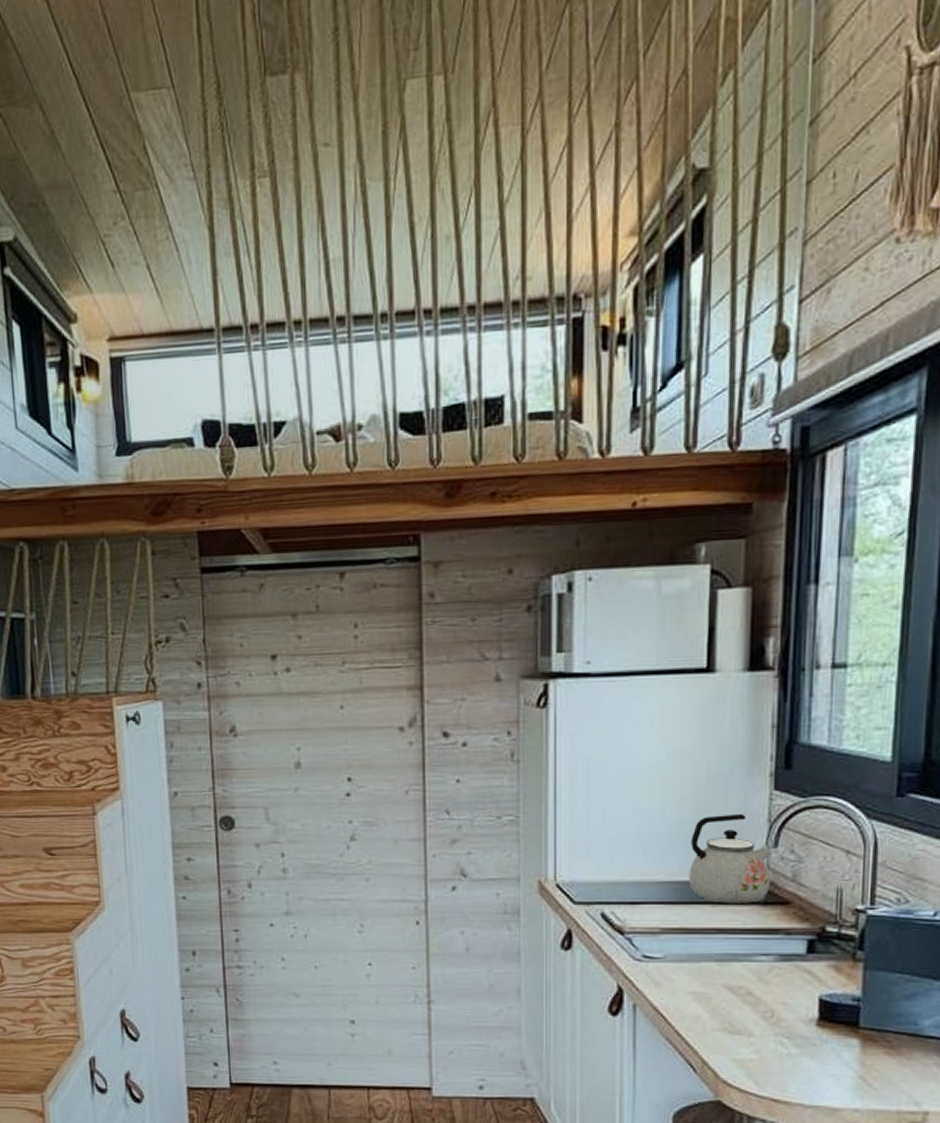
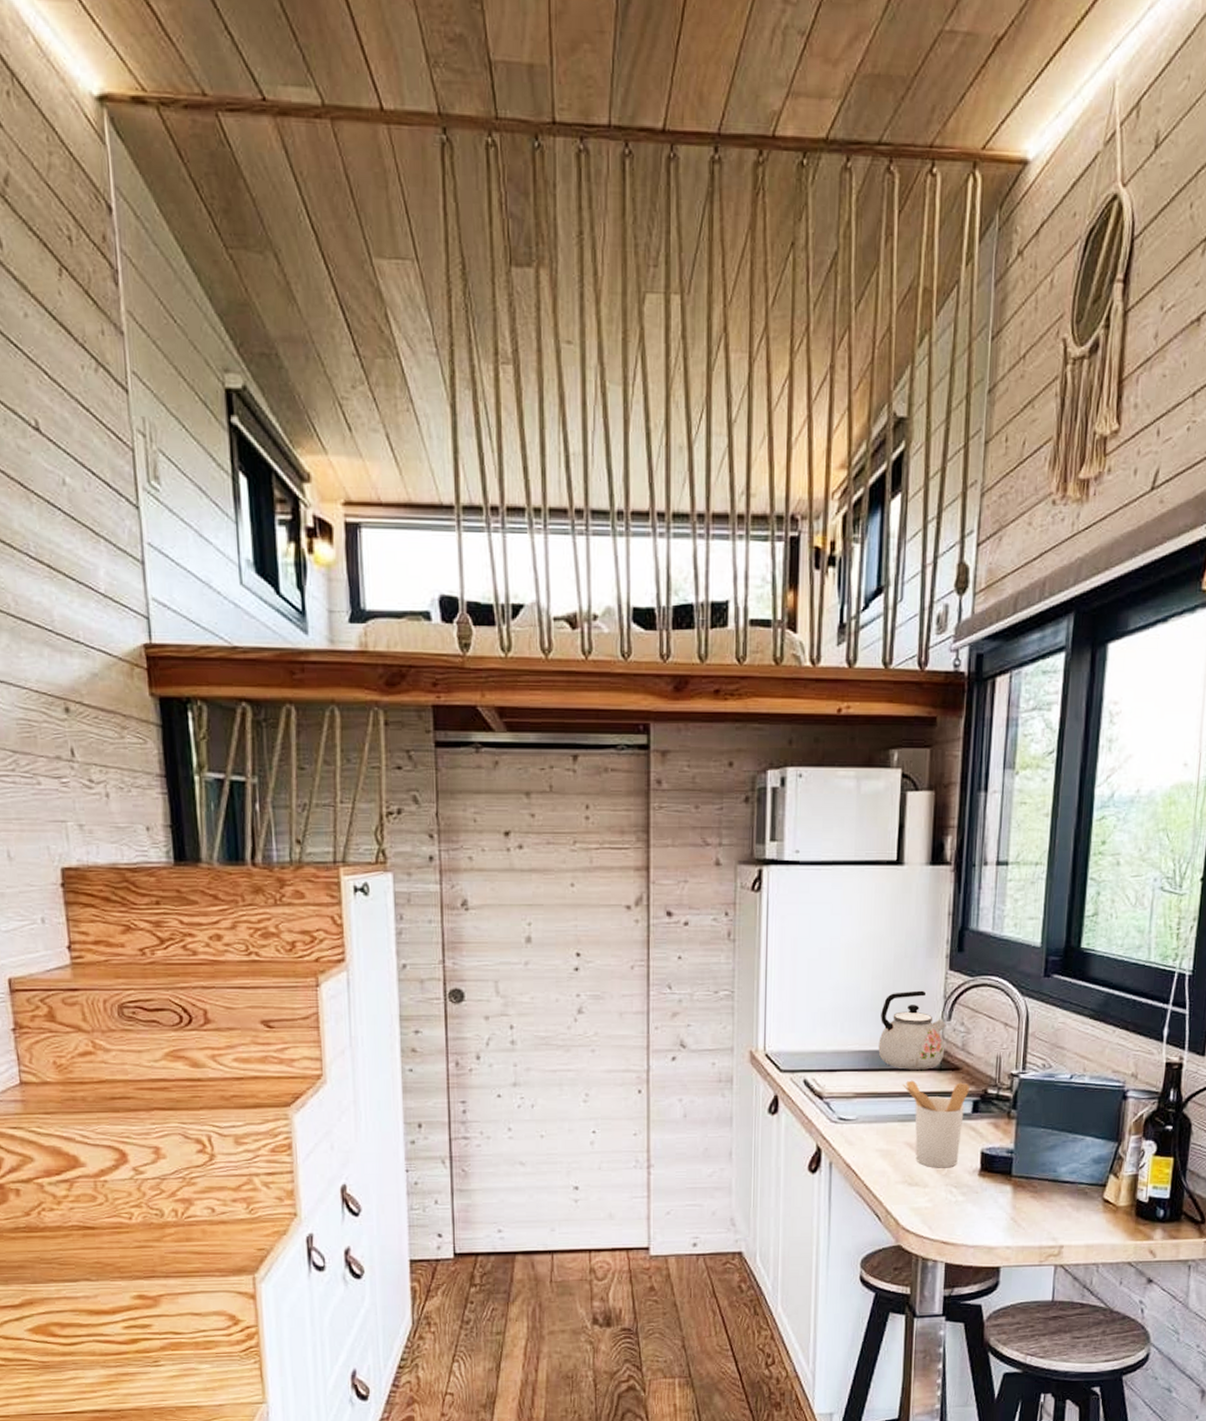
utensil holder: none [718,915,802,1016] -> present [902,1080,969,1168]

